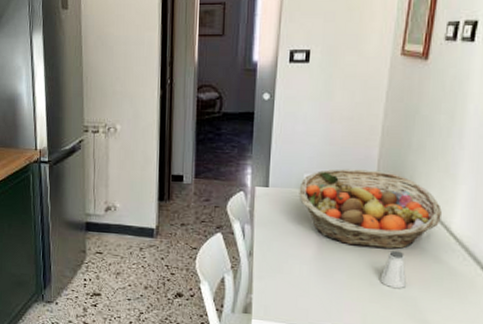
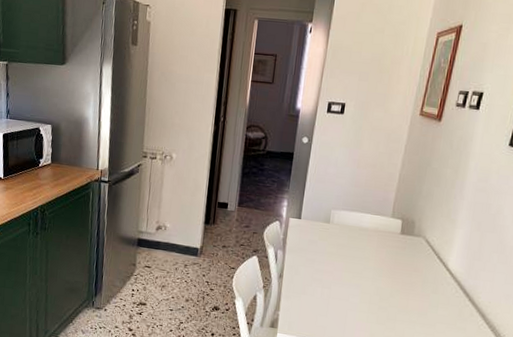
fruit basket: present [299,169,442,250] -> none [326,208,442,280]
saltshaker: present [380,251,406,289] -> none [387,281,410,314]

